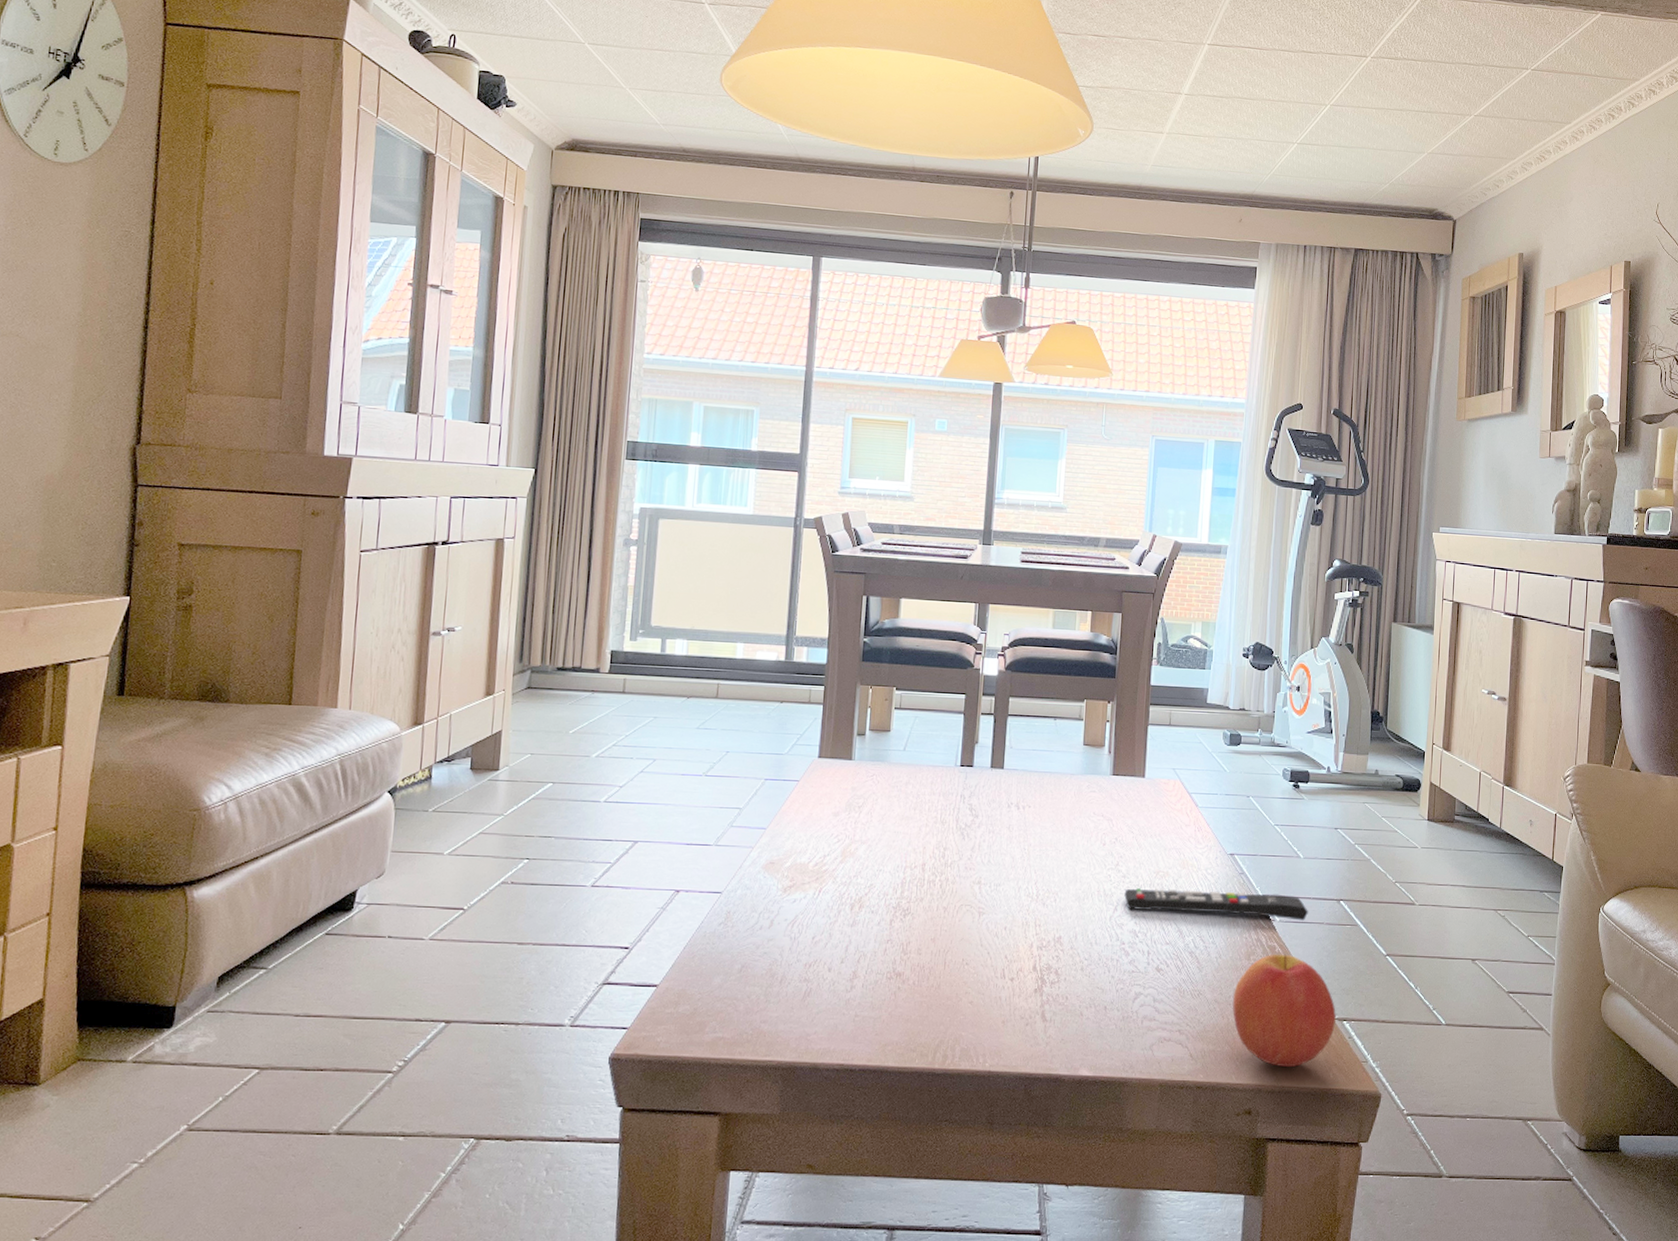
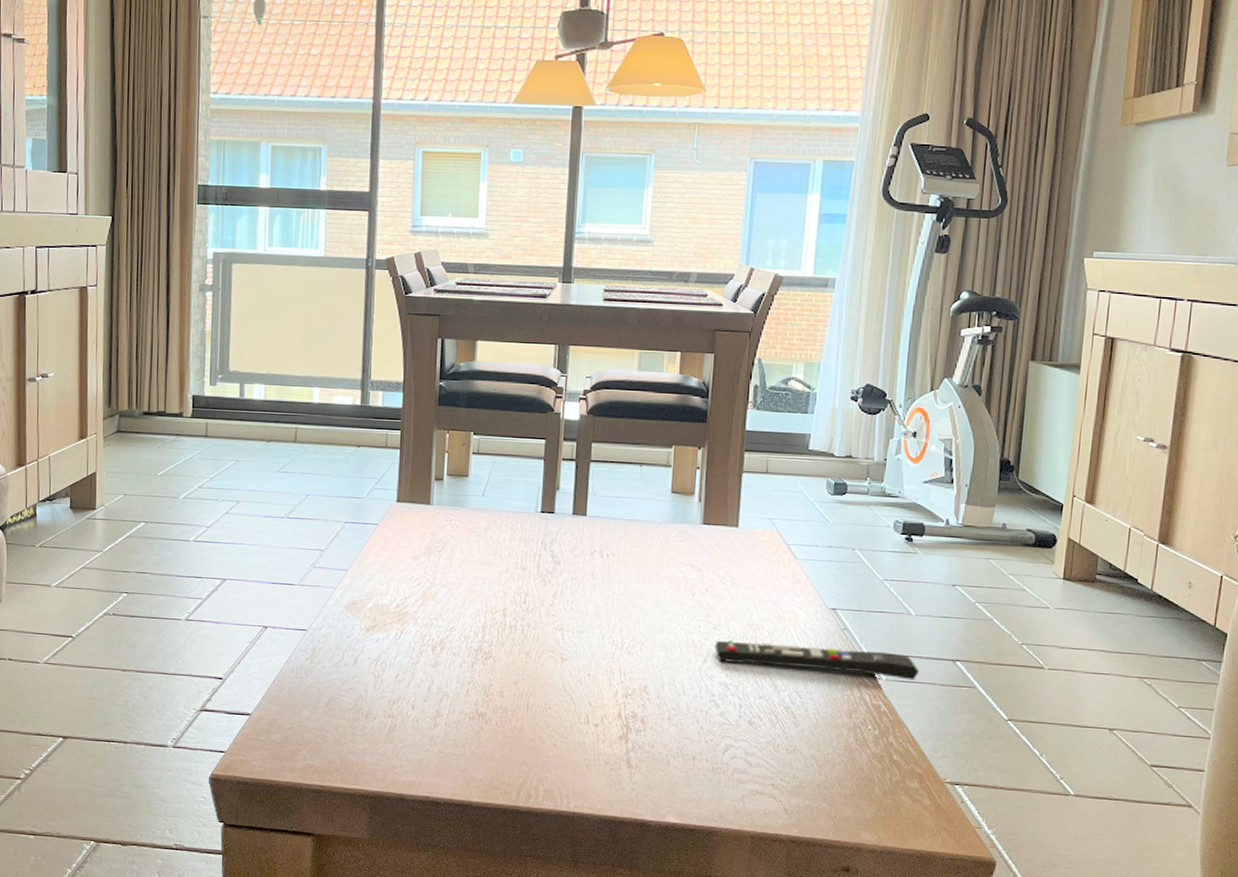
apple: present [1233,954,1336,1067] -> none [831,713,948,828]

